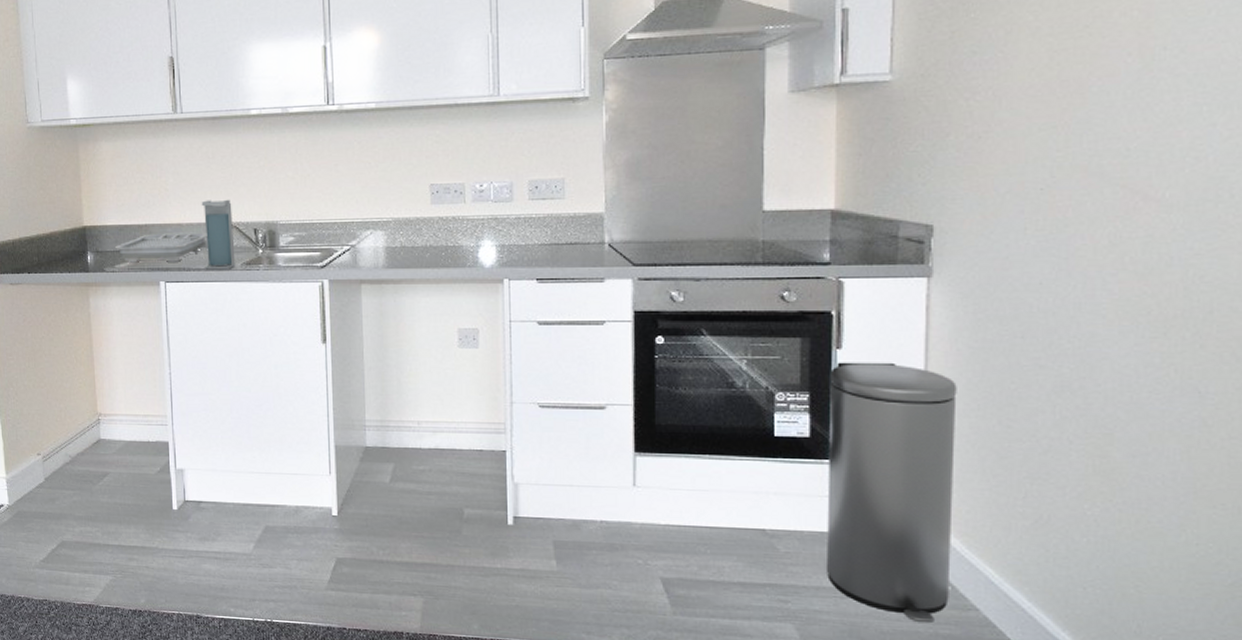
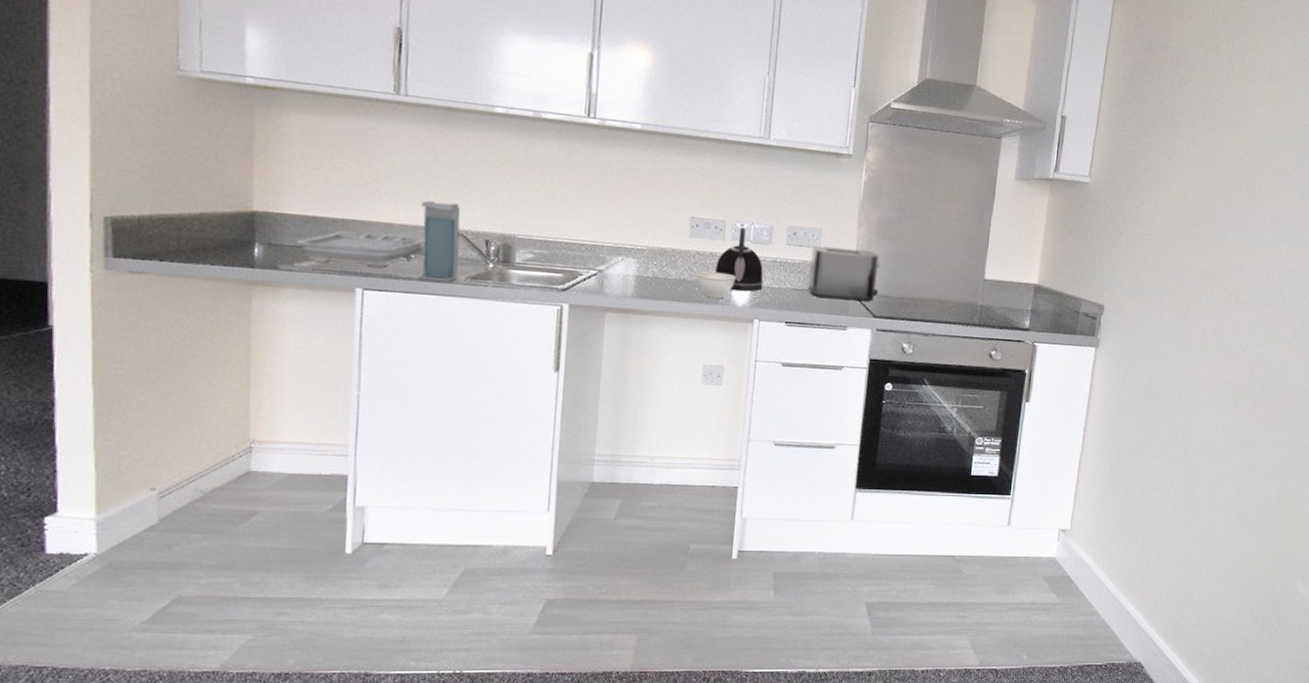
bowl: none [442,235,482,262] -> present [697,271,737,299]
kettle: none [459,188,509,251] -> present [714,227,764,291]
toaster: none [556,195,635,251] -> present [807,246,880,302]
pedal bin: present [827,362,957,624] -> none [997,413,1106,628]

